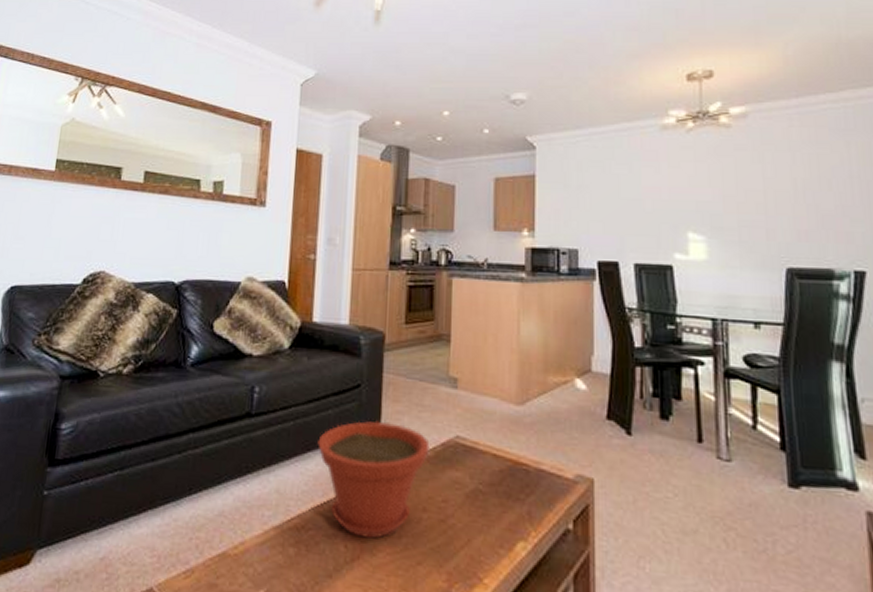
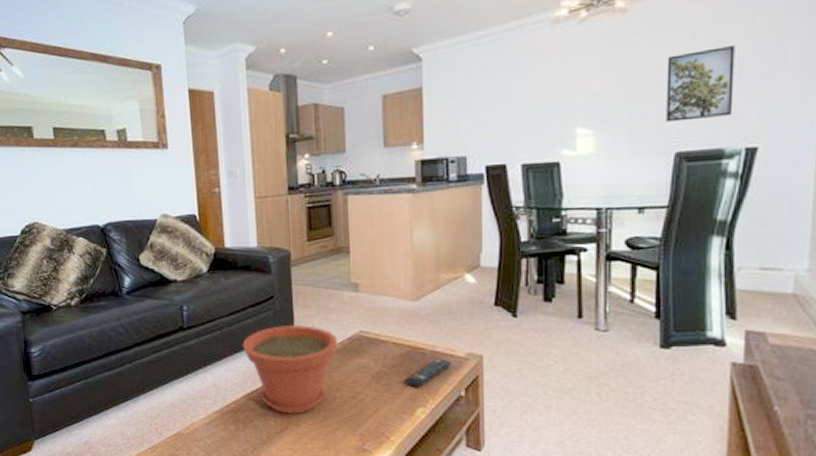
remote control: none [502,479,559,515] -> present [403,359,452,388]
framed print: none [771,170,838,238] -> present [666,46,735,122]

